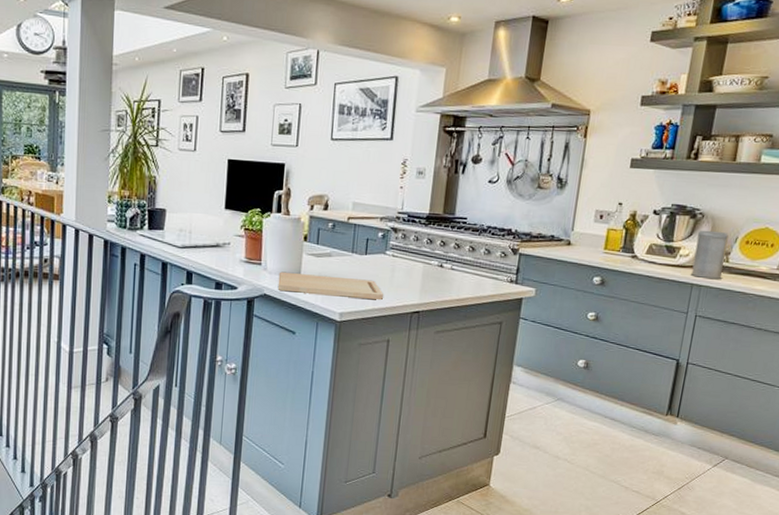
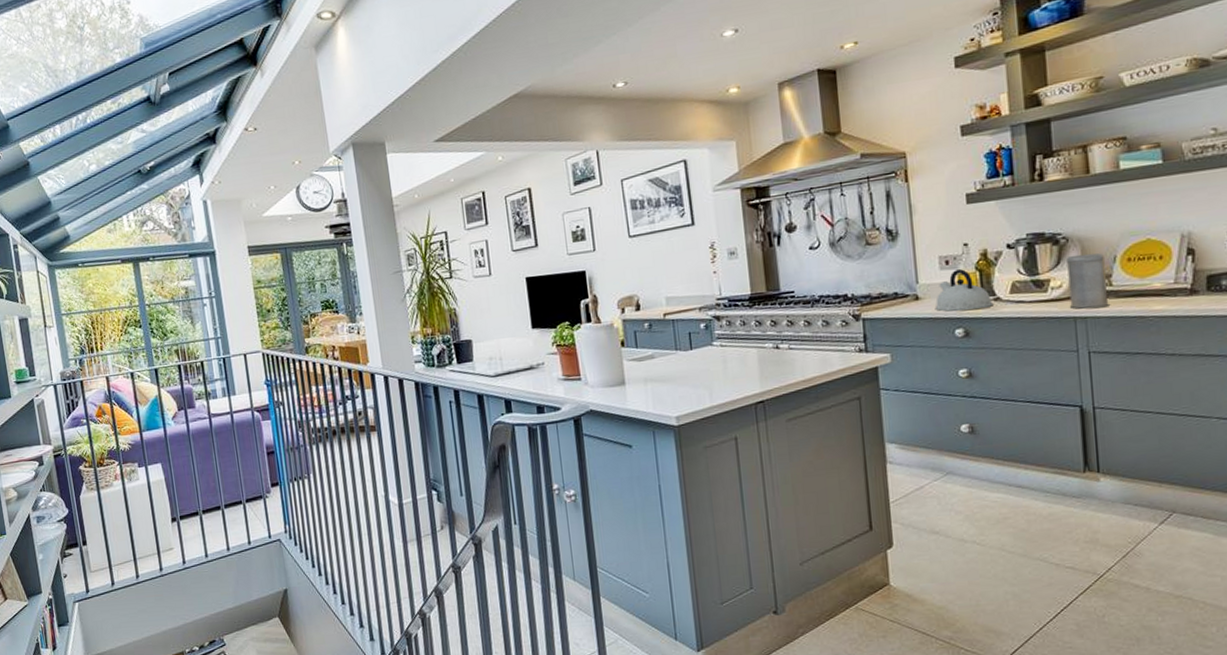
cutting board: present [277,271,383,301] -> none [602,375,720,404]
kettle: none [581,225,631,263] -> present [935,269,994,312]

